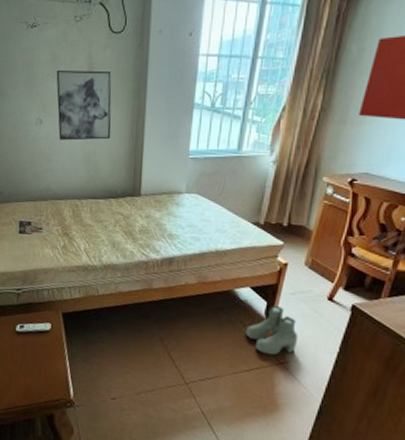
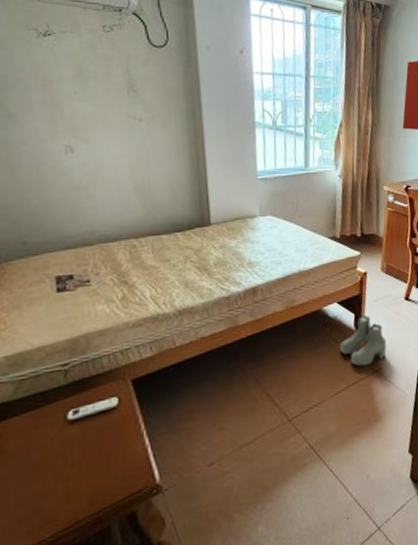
wall art: present [56,70,112,141] -> none [86,88,167,171]

